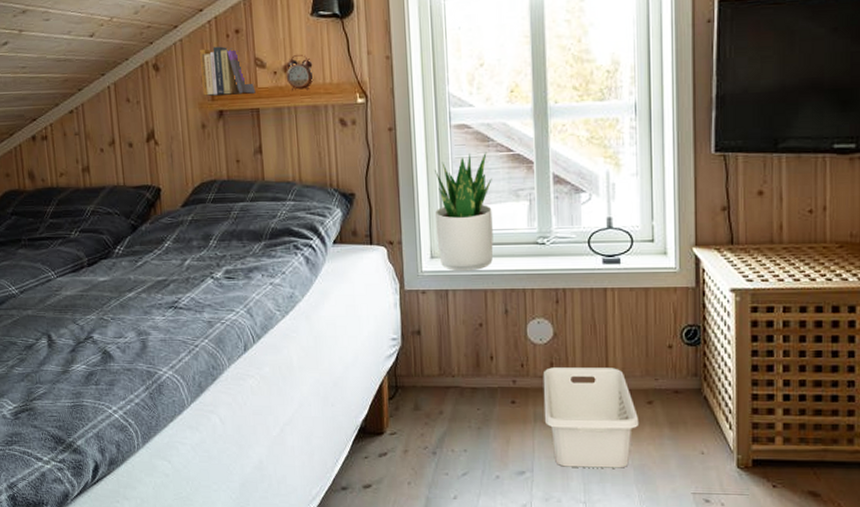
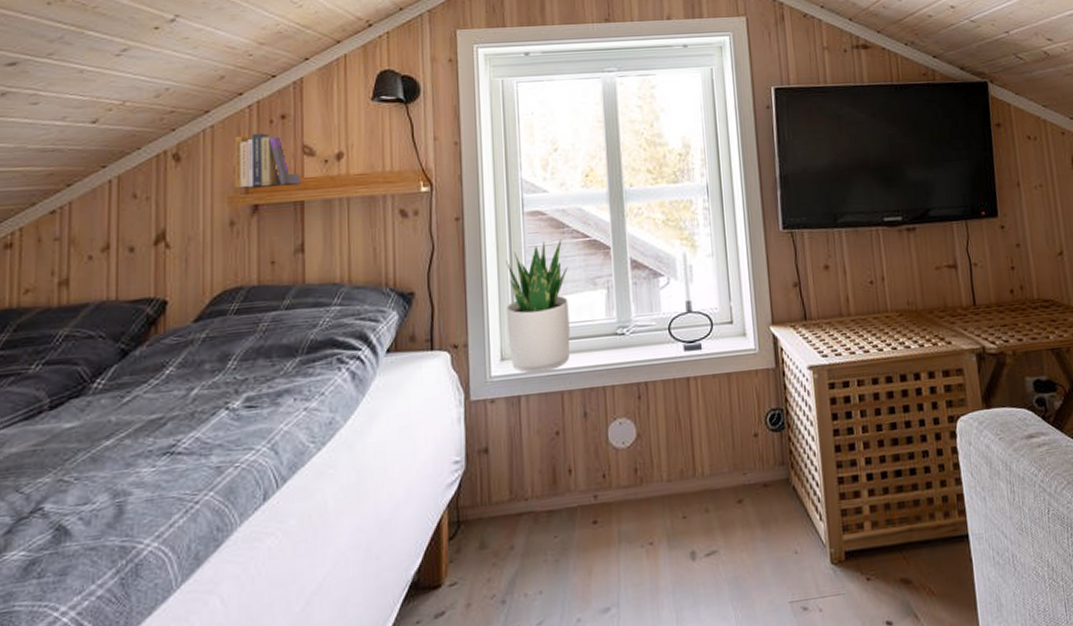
alarm clock: present [286,54,314,91] -> none [339,140,372,181]
laundry basket: present [542,367,640,468] -> none [626,466,731,594]

